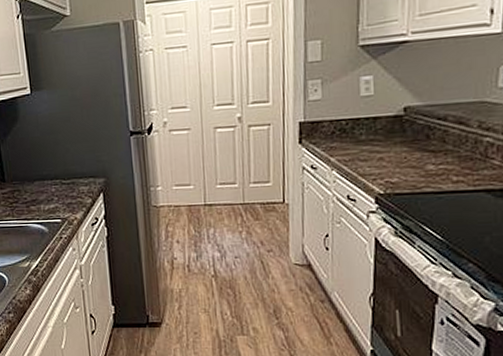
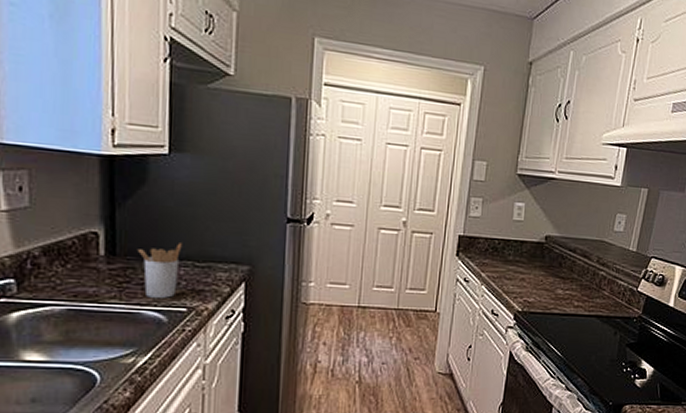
utensil holder: none [19,165,51,213] -> present [137,243,183,298]

